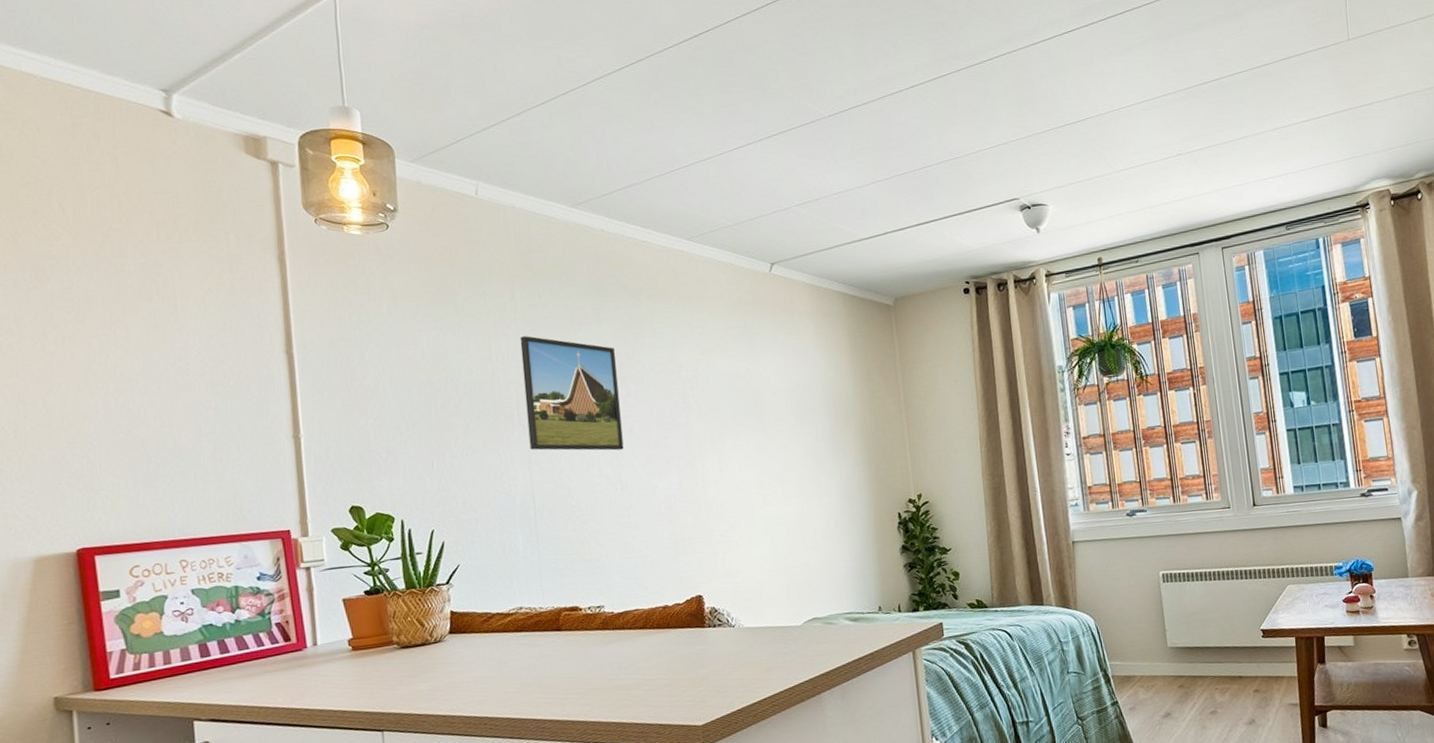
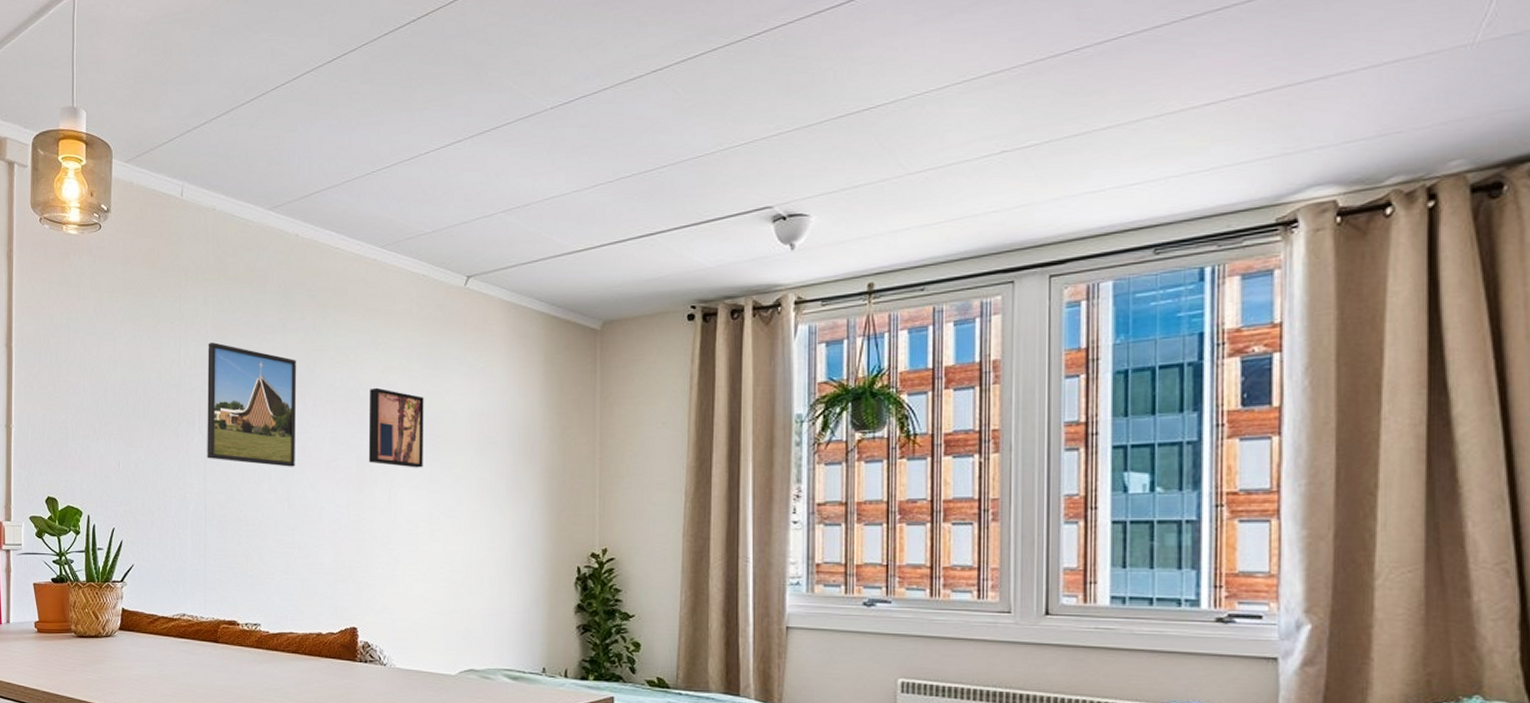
wall art: none [691,368,750,440] -> present [368,387,424,468]

